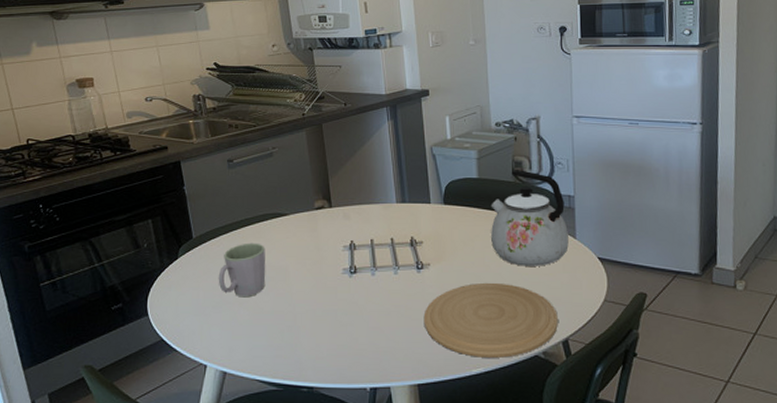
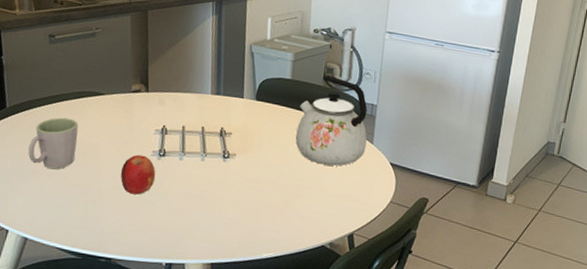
fruit: none [312,274,349,316] -> present [120,154,156,195]
plate: present [423,282,558,358] -> none [223,176,347,246]

